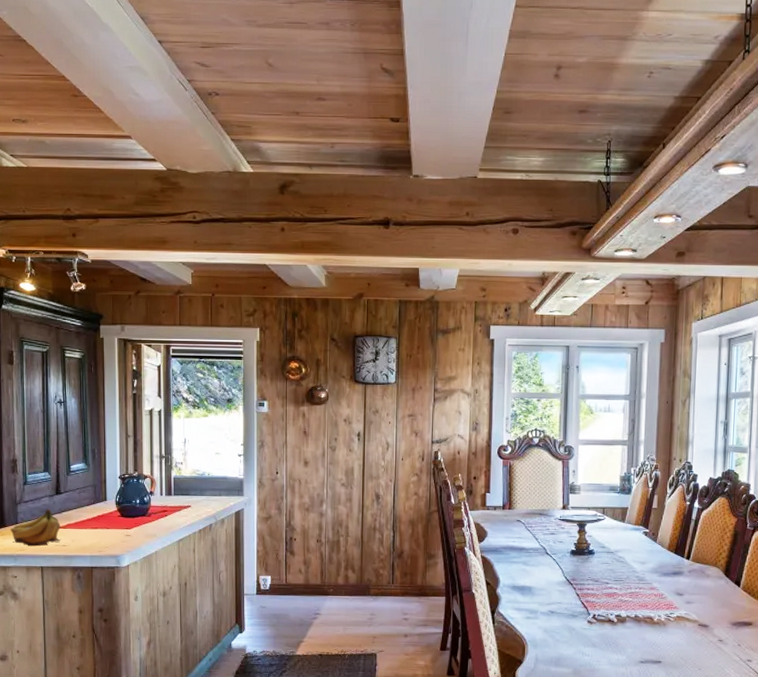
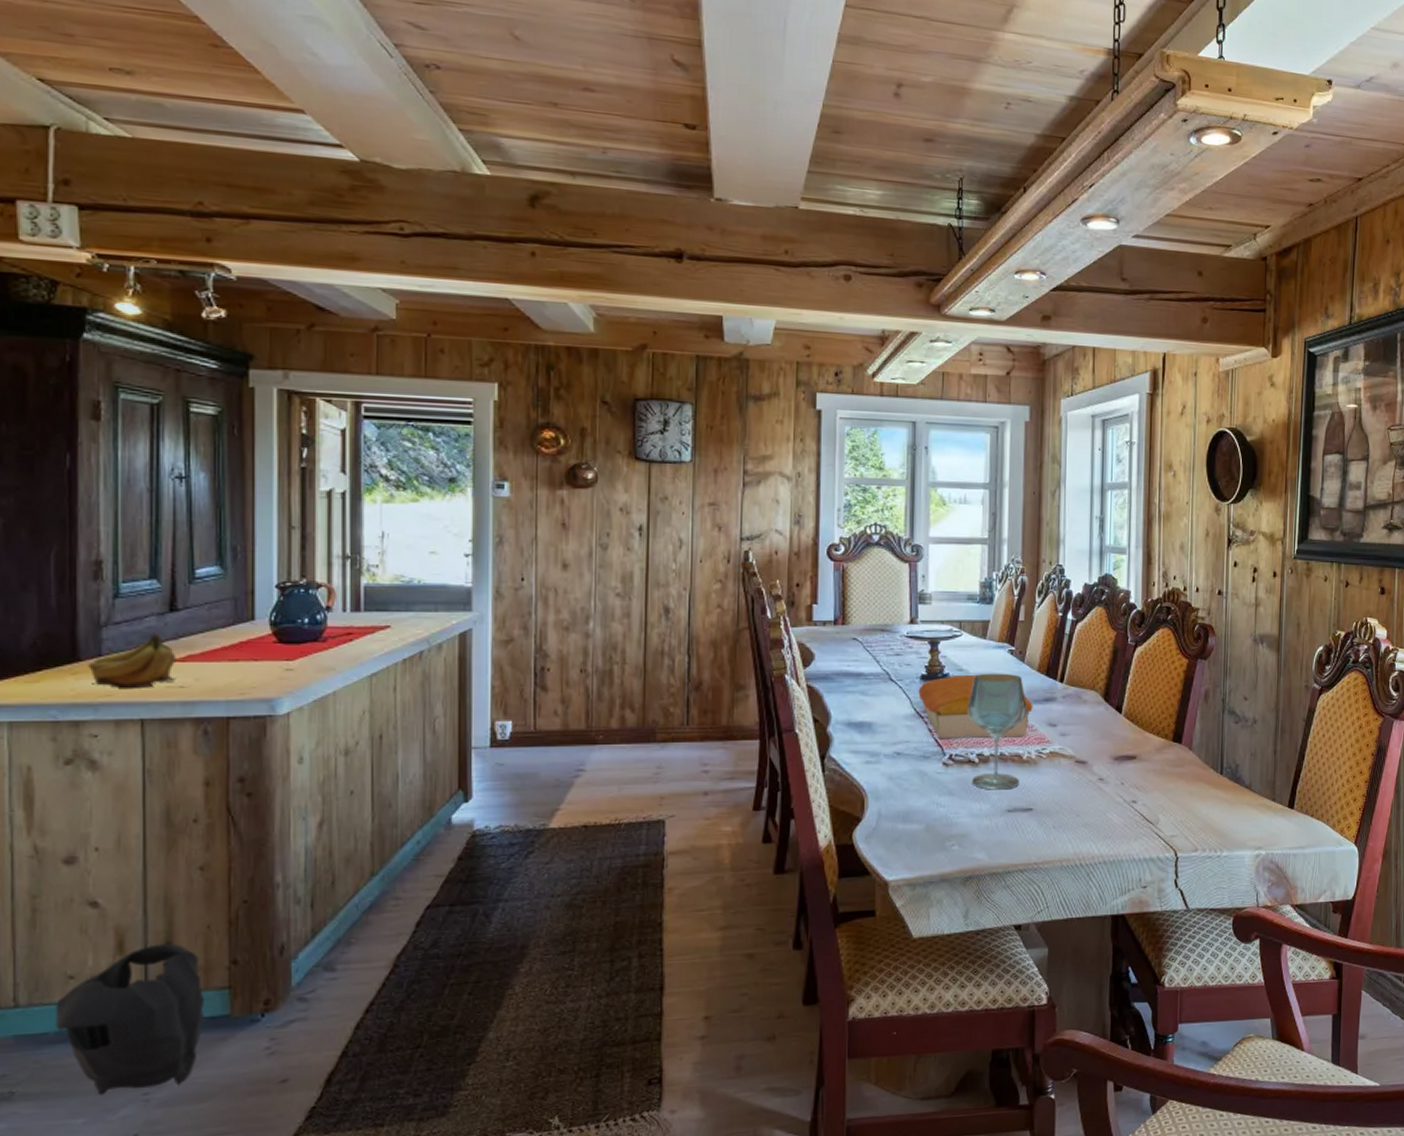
bread loaf: none [568,551,663,603] -> present [918,675,1033,738]
wine glass: none [607,550,659,645] -> present [966,673,1028,790]

